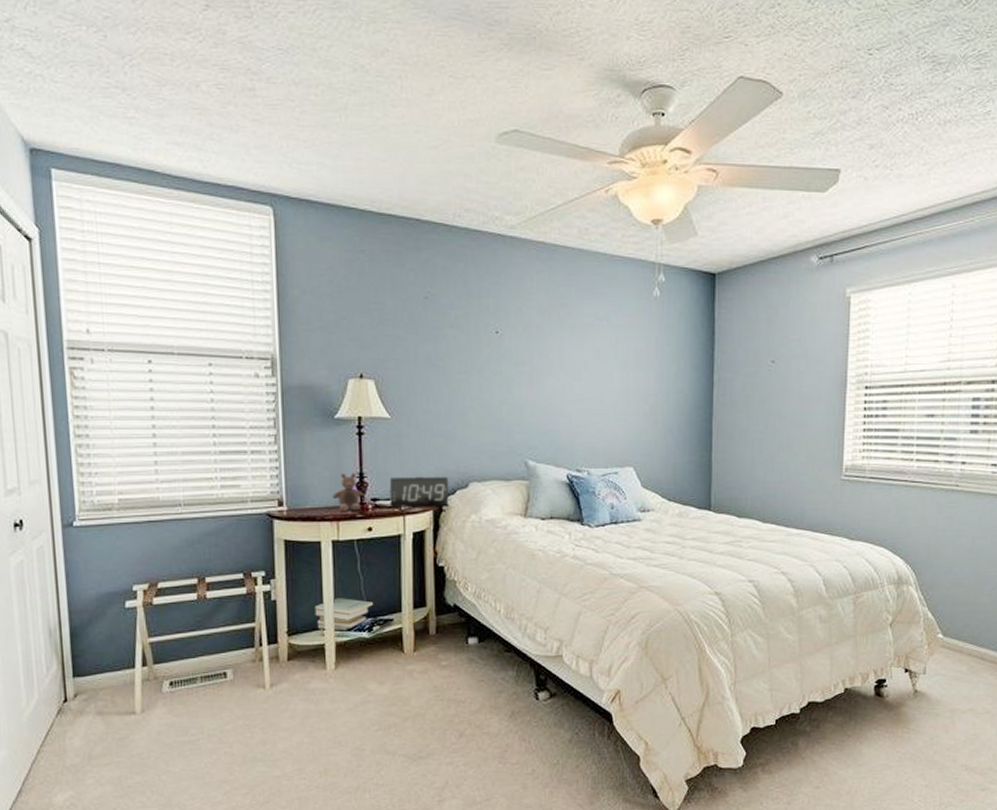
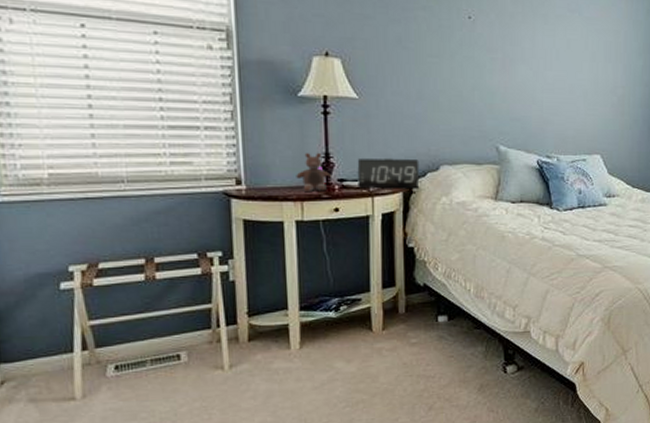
books: present [315,598,374,632] -> none [277,278,341,312]

